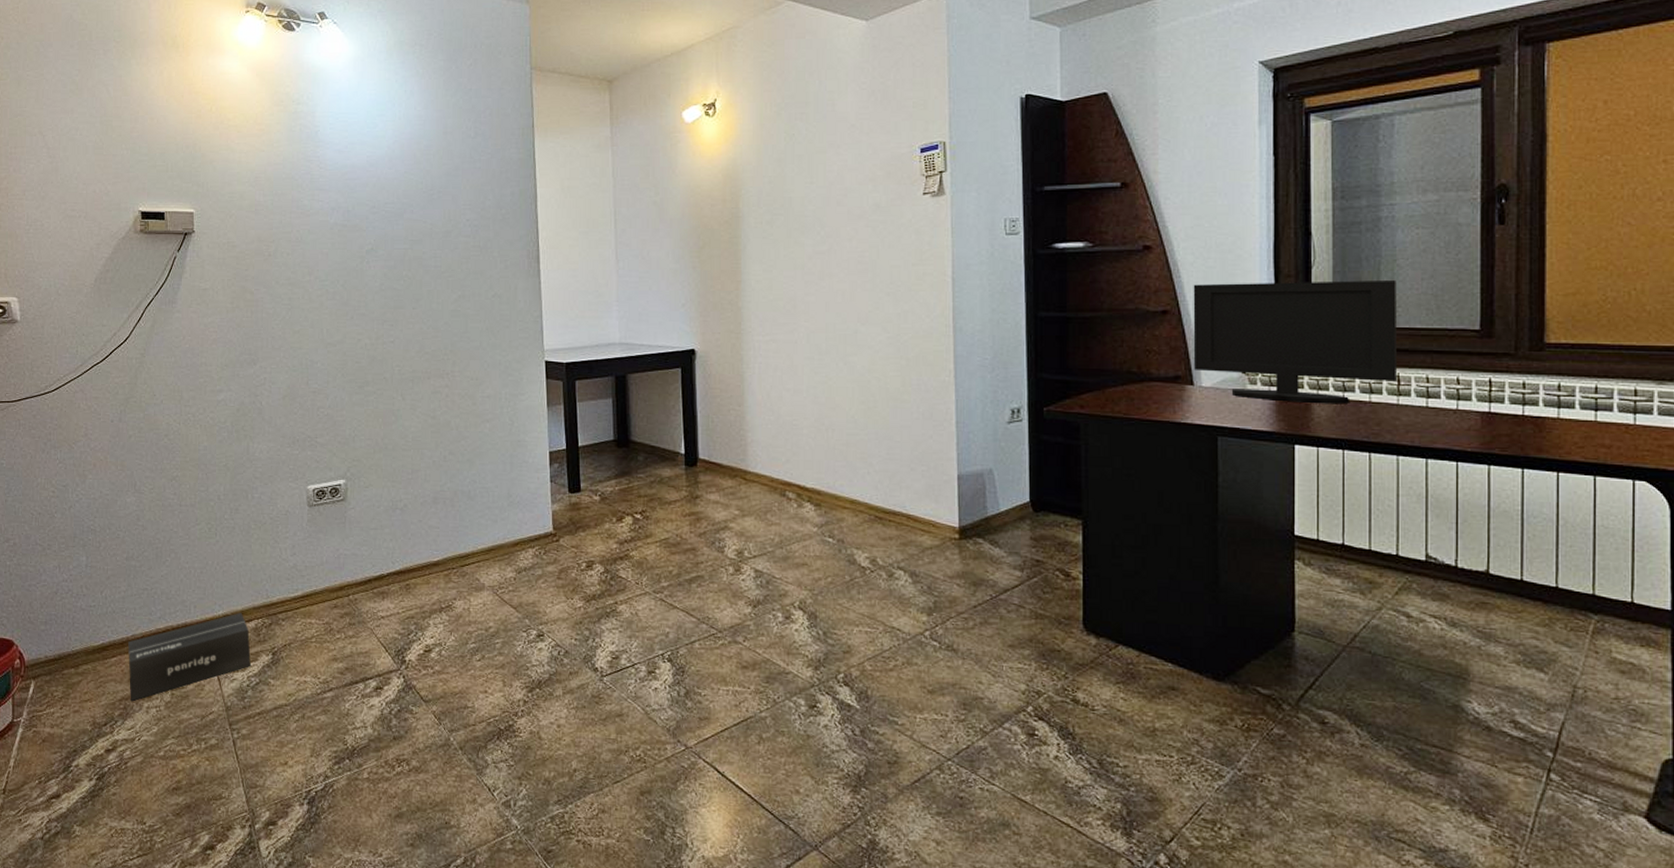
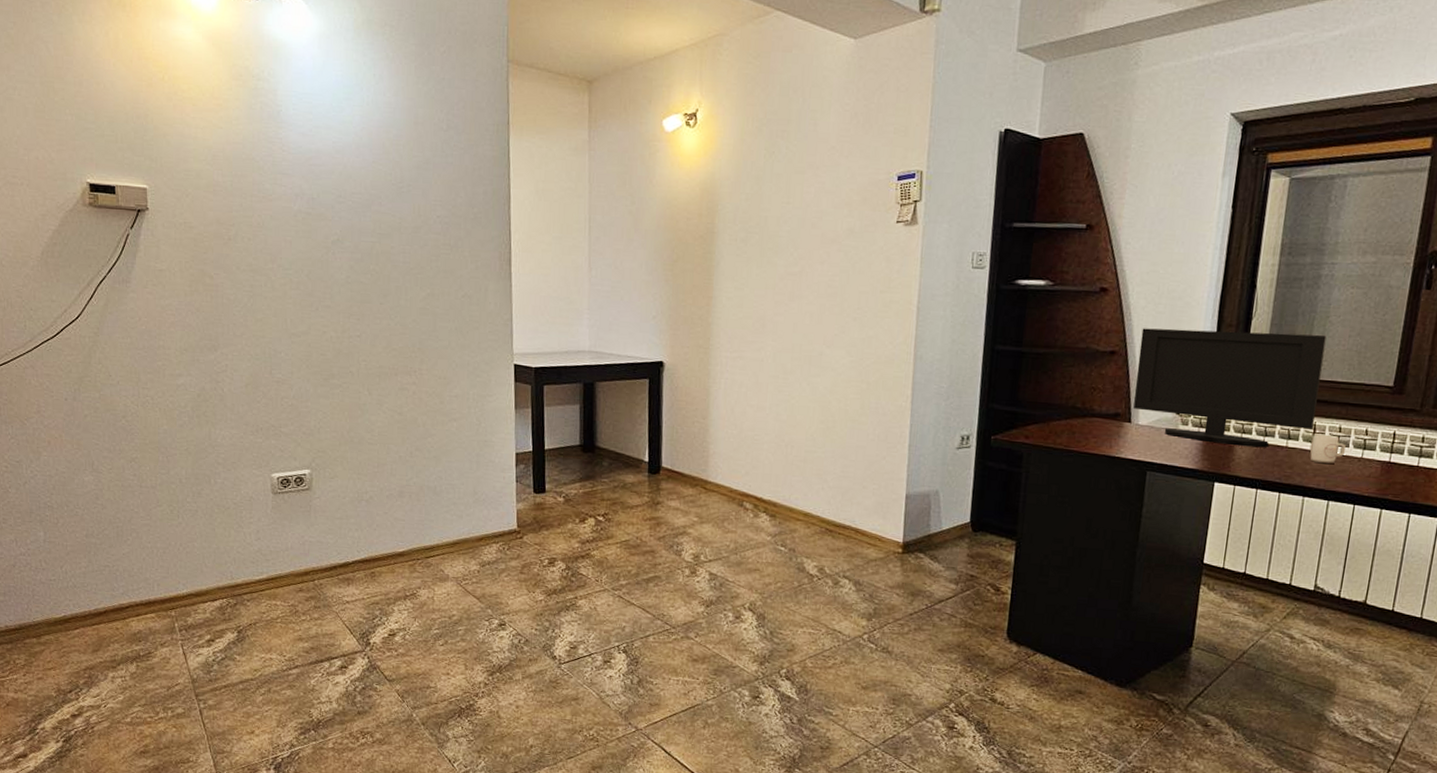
box: present [128,613,251,702] -> none [91,592,216,672]
mug: none [1398,386,1438,419] -> present [1309,434,1347,465]

